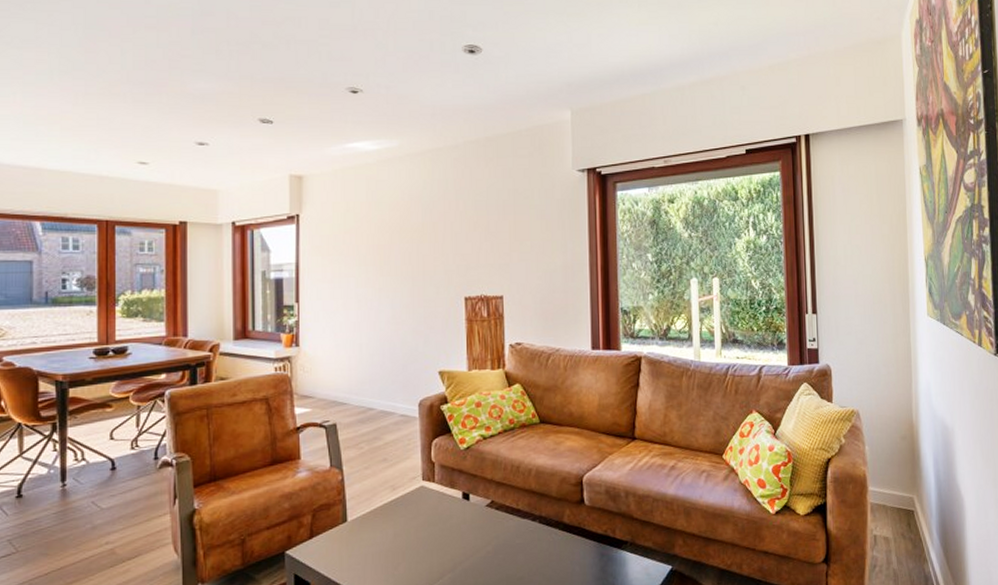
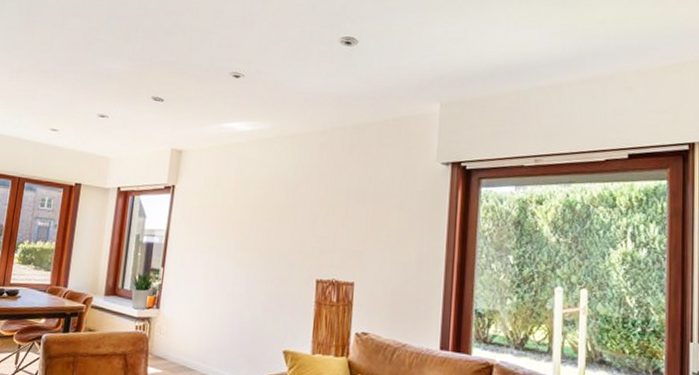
planter: none [265,308,290,351] -> present [131,271,153,310]

